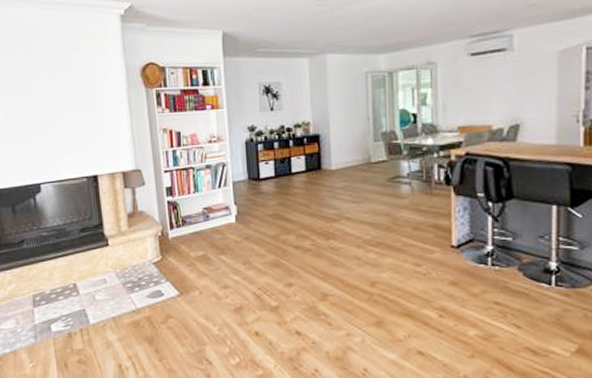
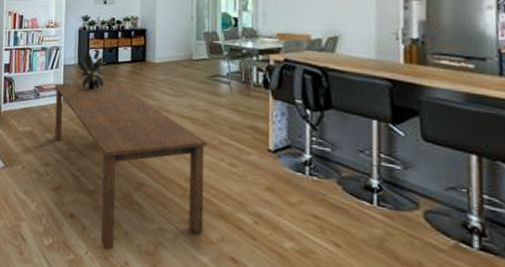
dining table: none [225,193,391,361] -> present [54,81,208,251]
potted plant: none [248,161,279,205] -> present [78,49,107,90]

